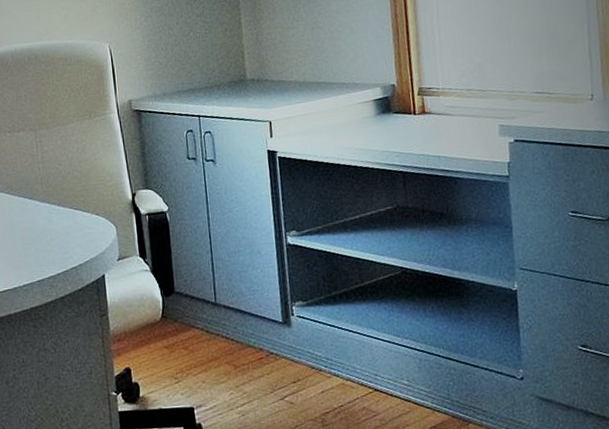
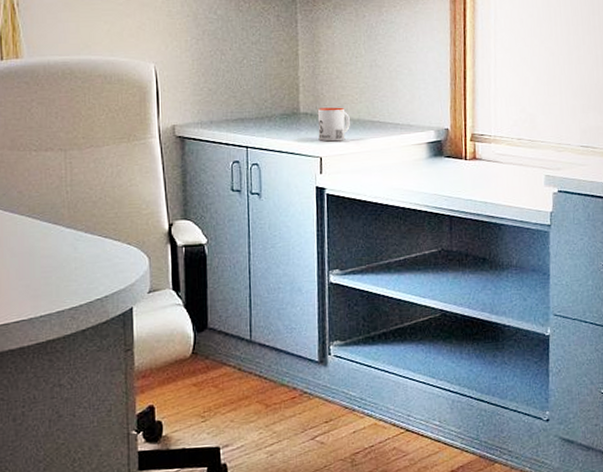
mug: none [264,71,296,106] -> present [317,107,350,142]

